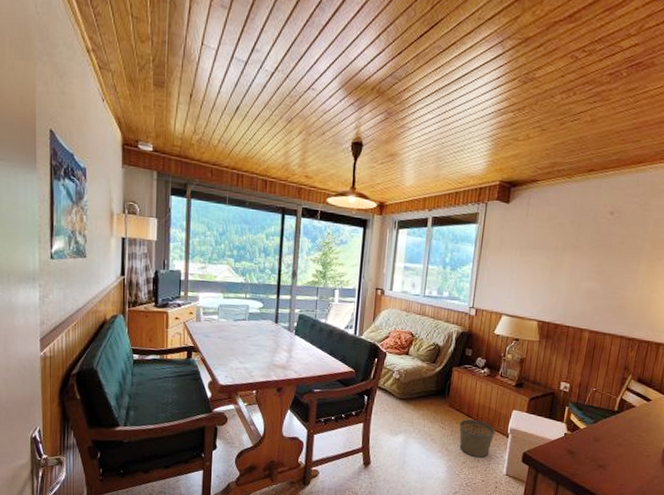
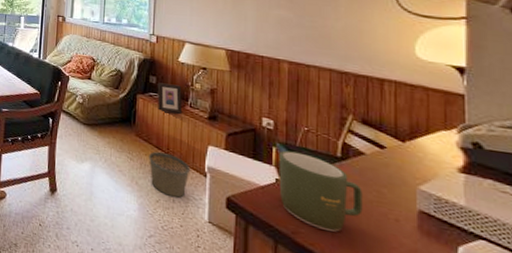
picture frame: none [471,355,495,383] -> present [157,82,183,114]
mug: none [566,409,628,470] -> present [279,150,363,232]

